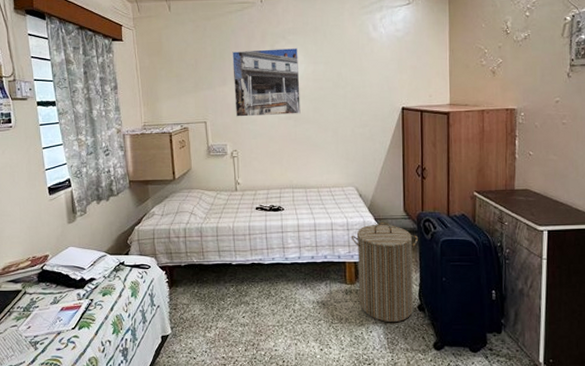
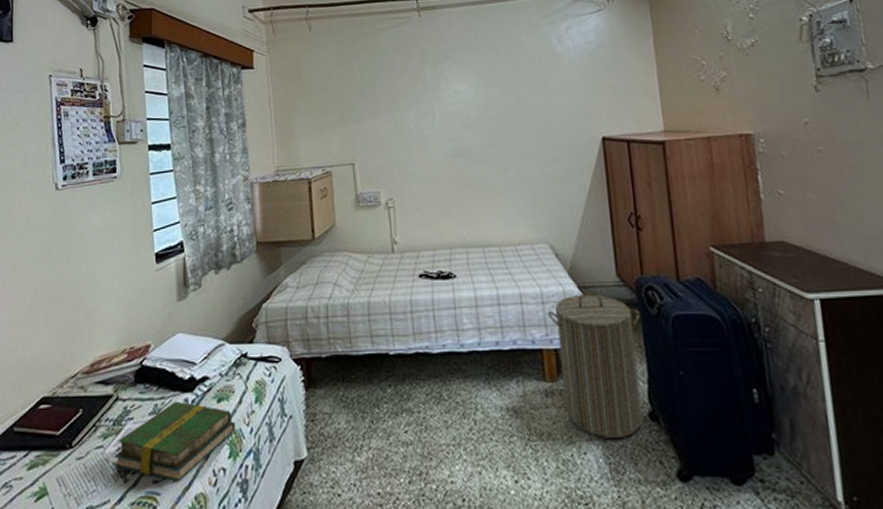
book: none [26,295,117,350] -> present [114,401,236,483]
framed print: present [232,48,301,117] -> none [385,69,473,156]

